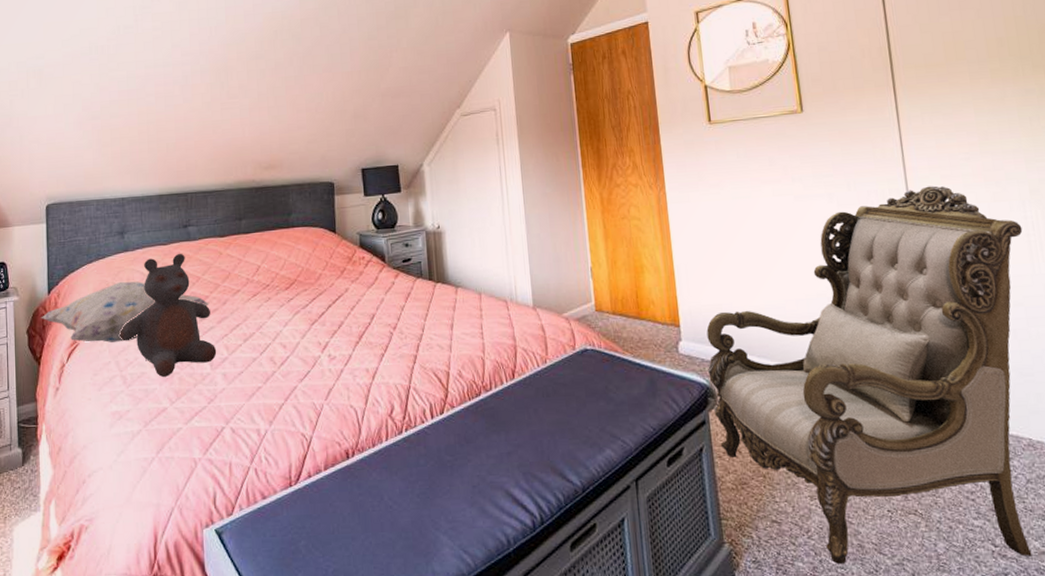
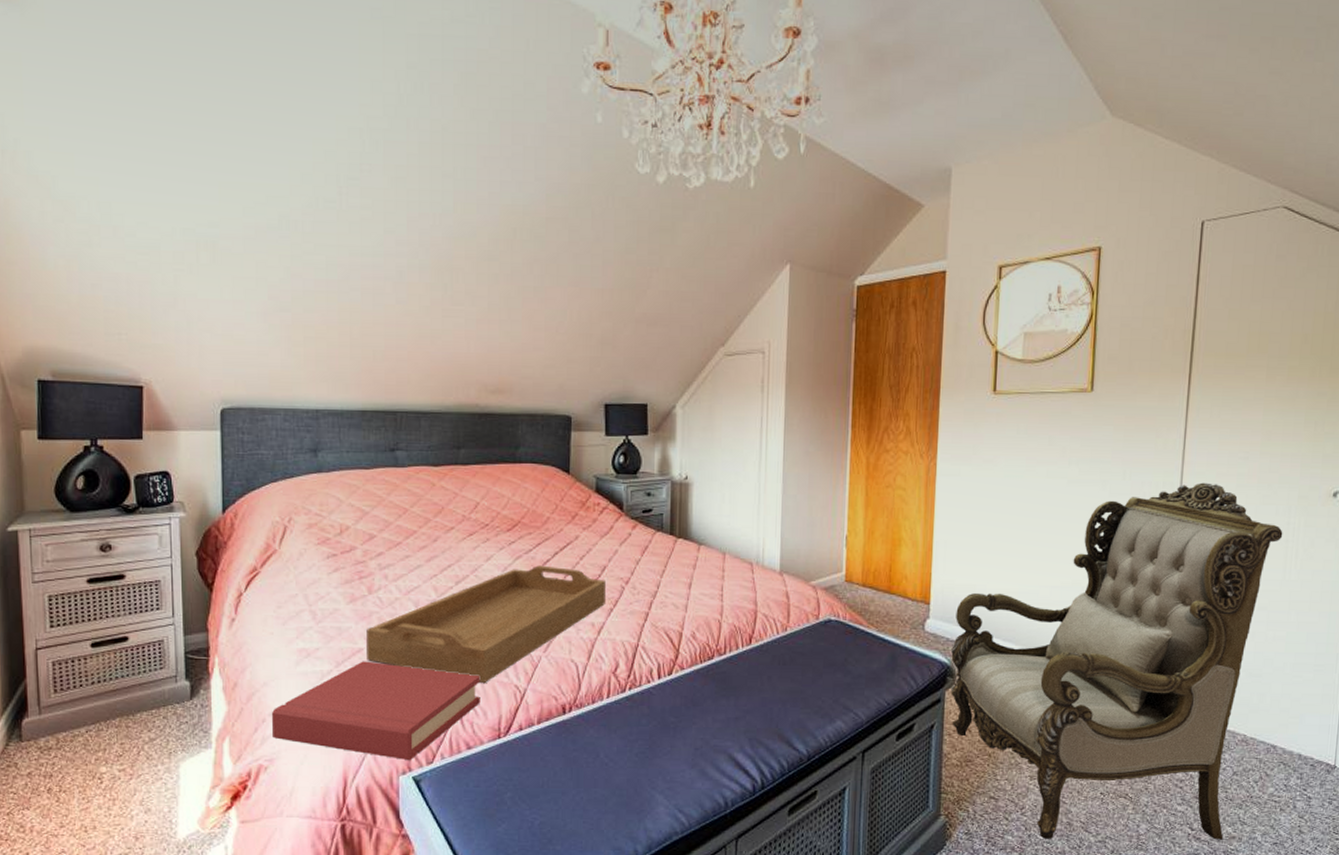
decorative pillow: present [41,281,210,343] -> none [213,507,418,573]
hardback book: none [91,419,272,514] -> present [272,661,481,761]
teddy bear: present [120,253,217,377] -> none [309,480,424,615]
serving tray: none [169,318,377,433] -> present [366,565,606,683]

